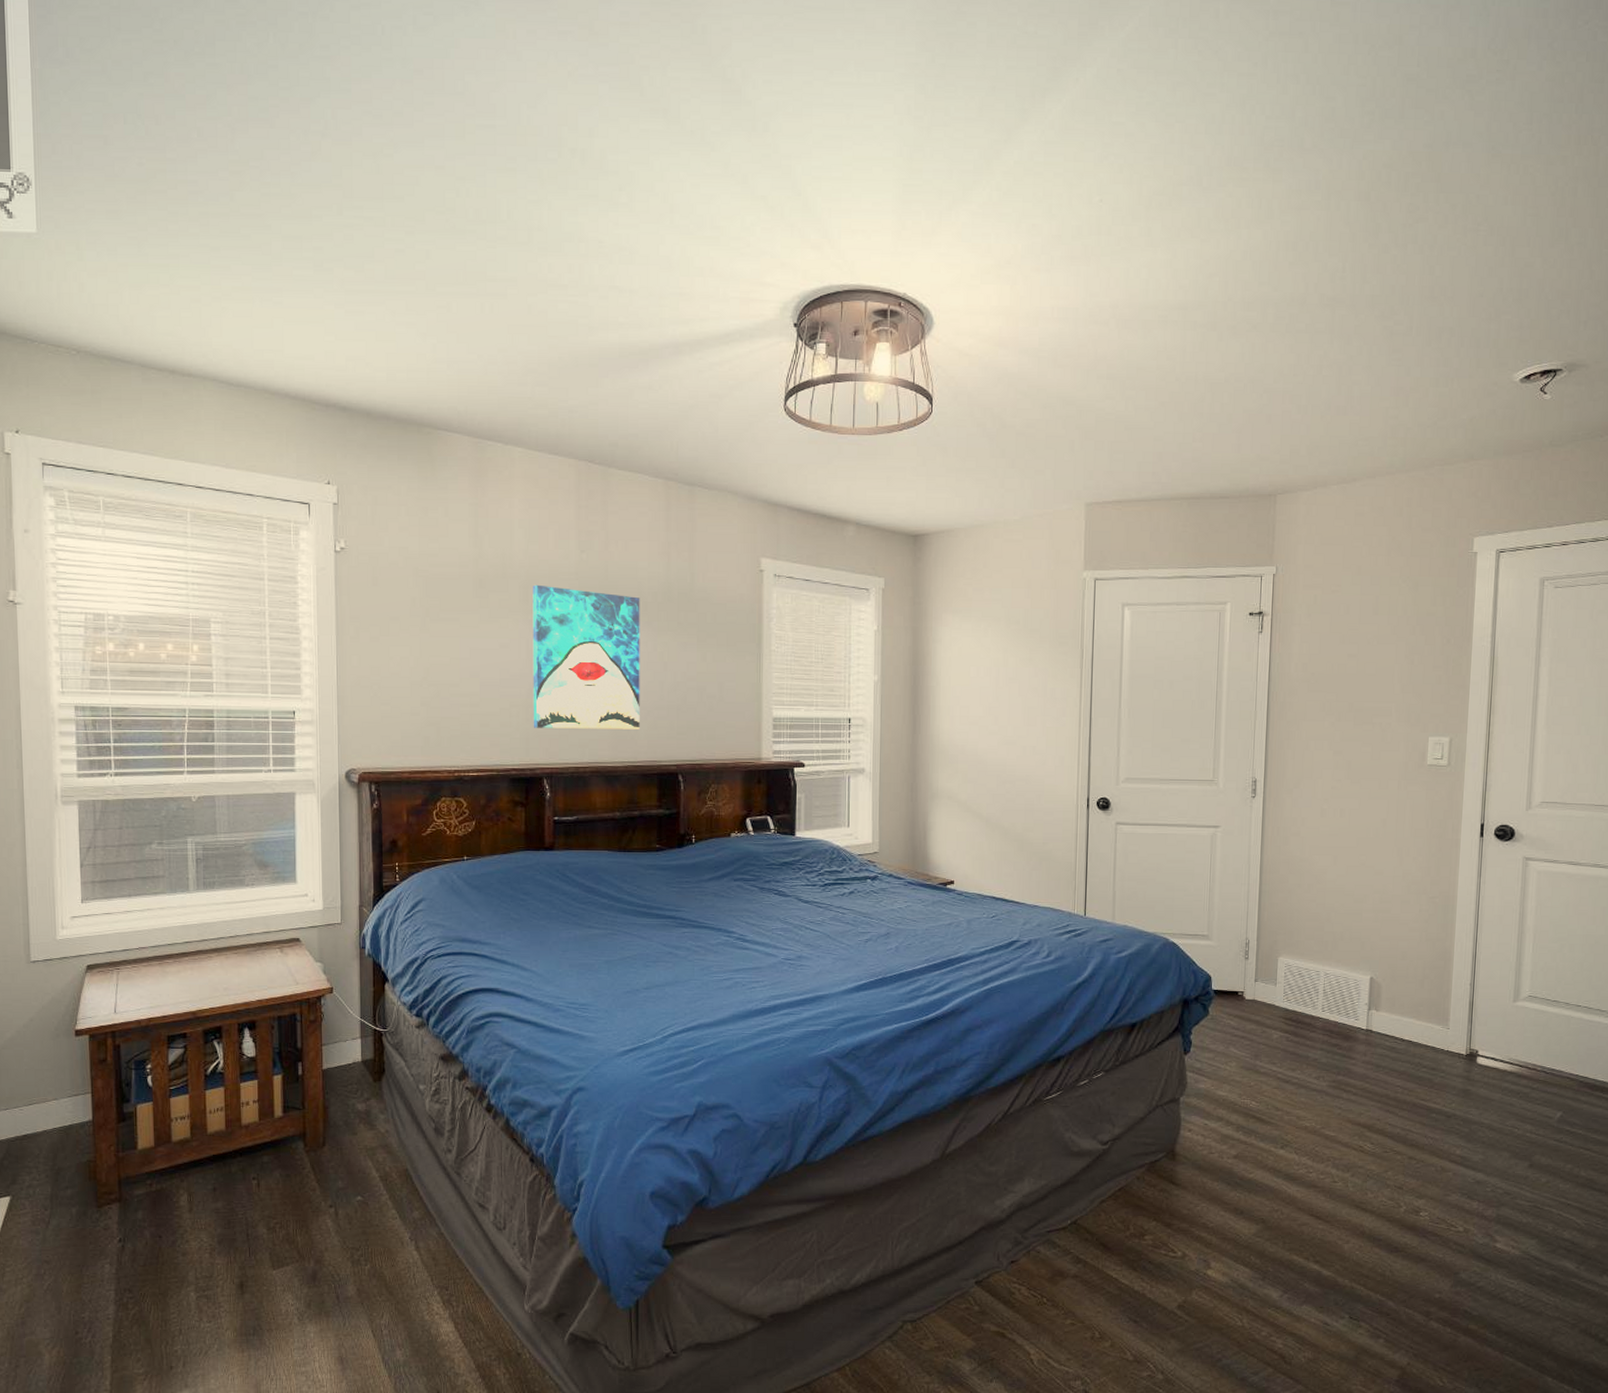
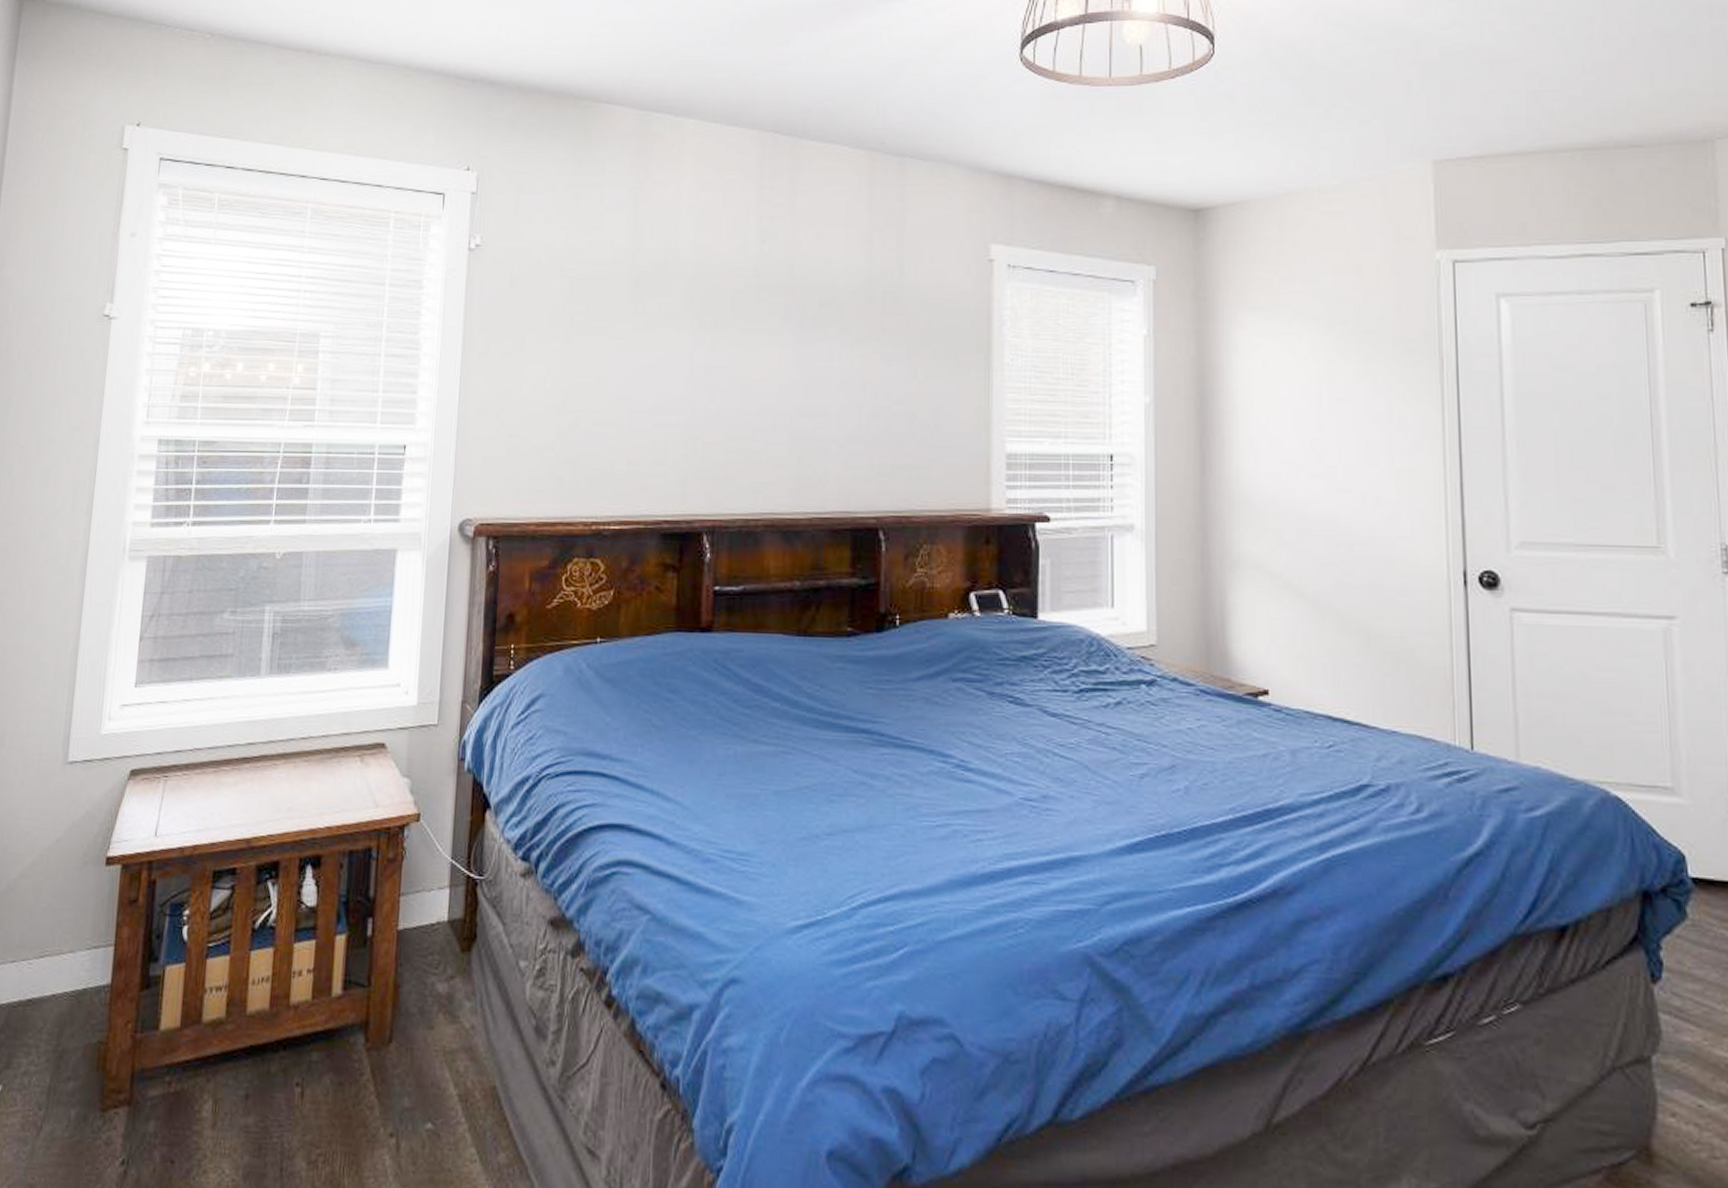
wall art: present [532,584,640,730] -> none [693,284,834,470]

